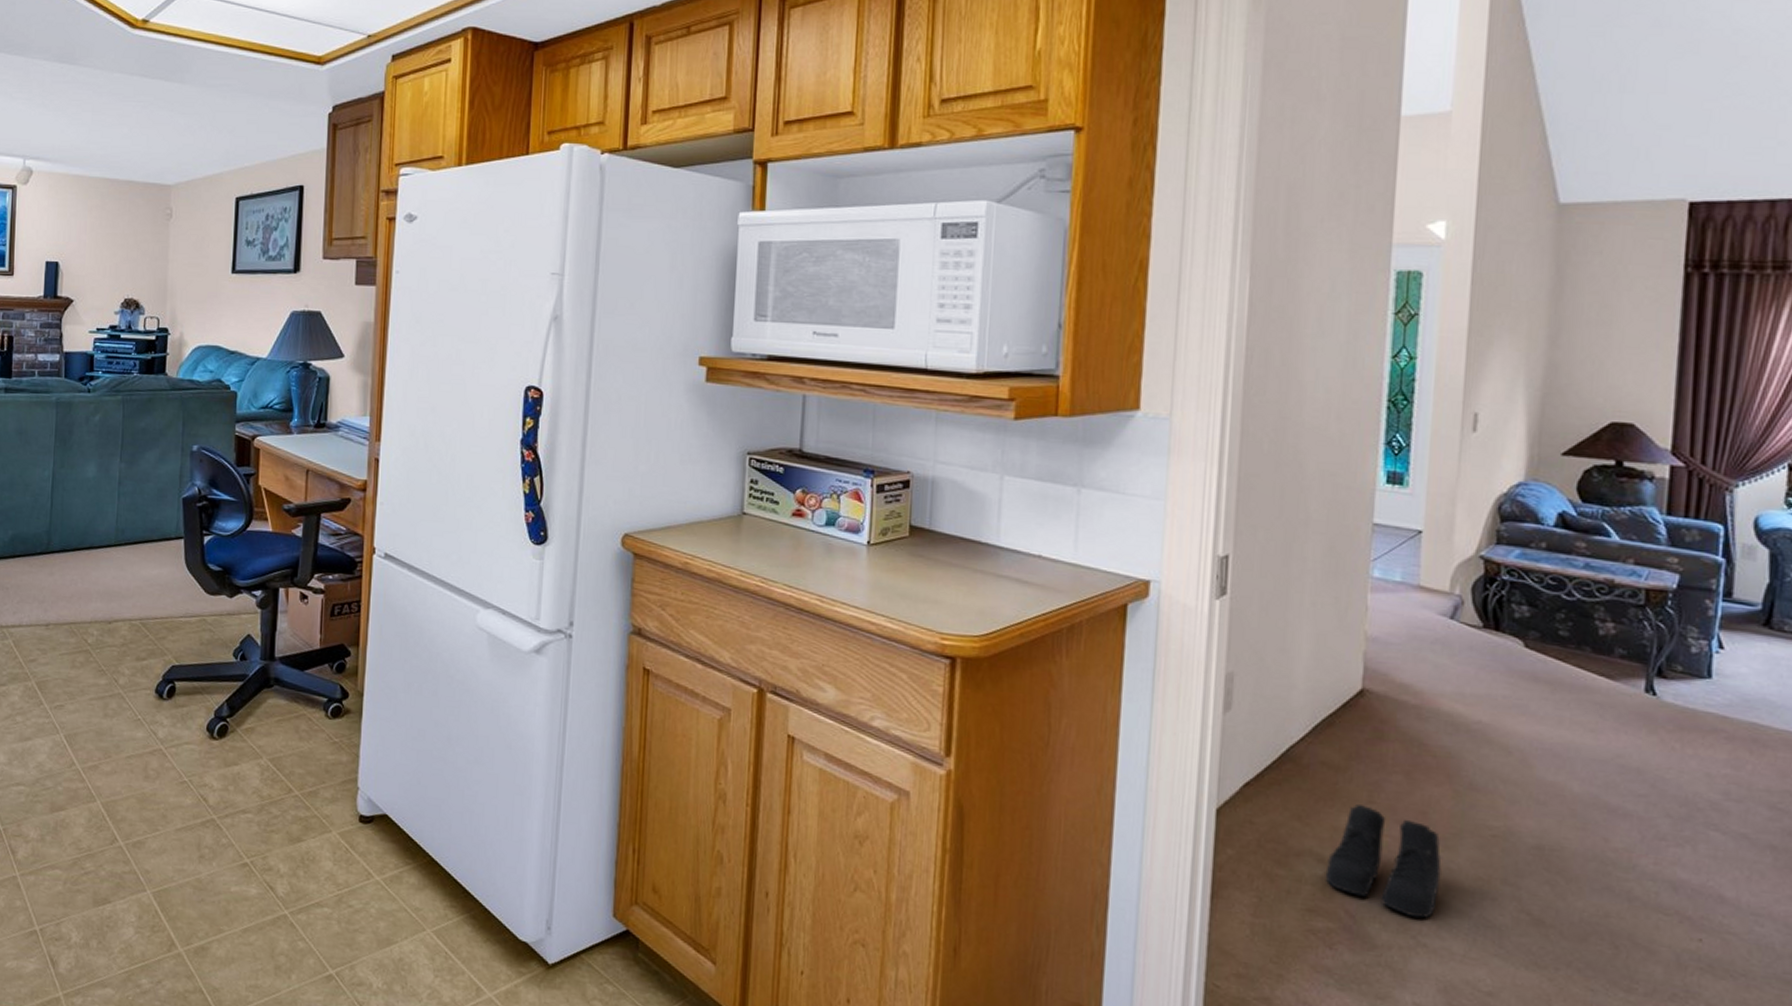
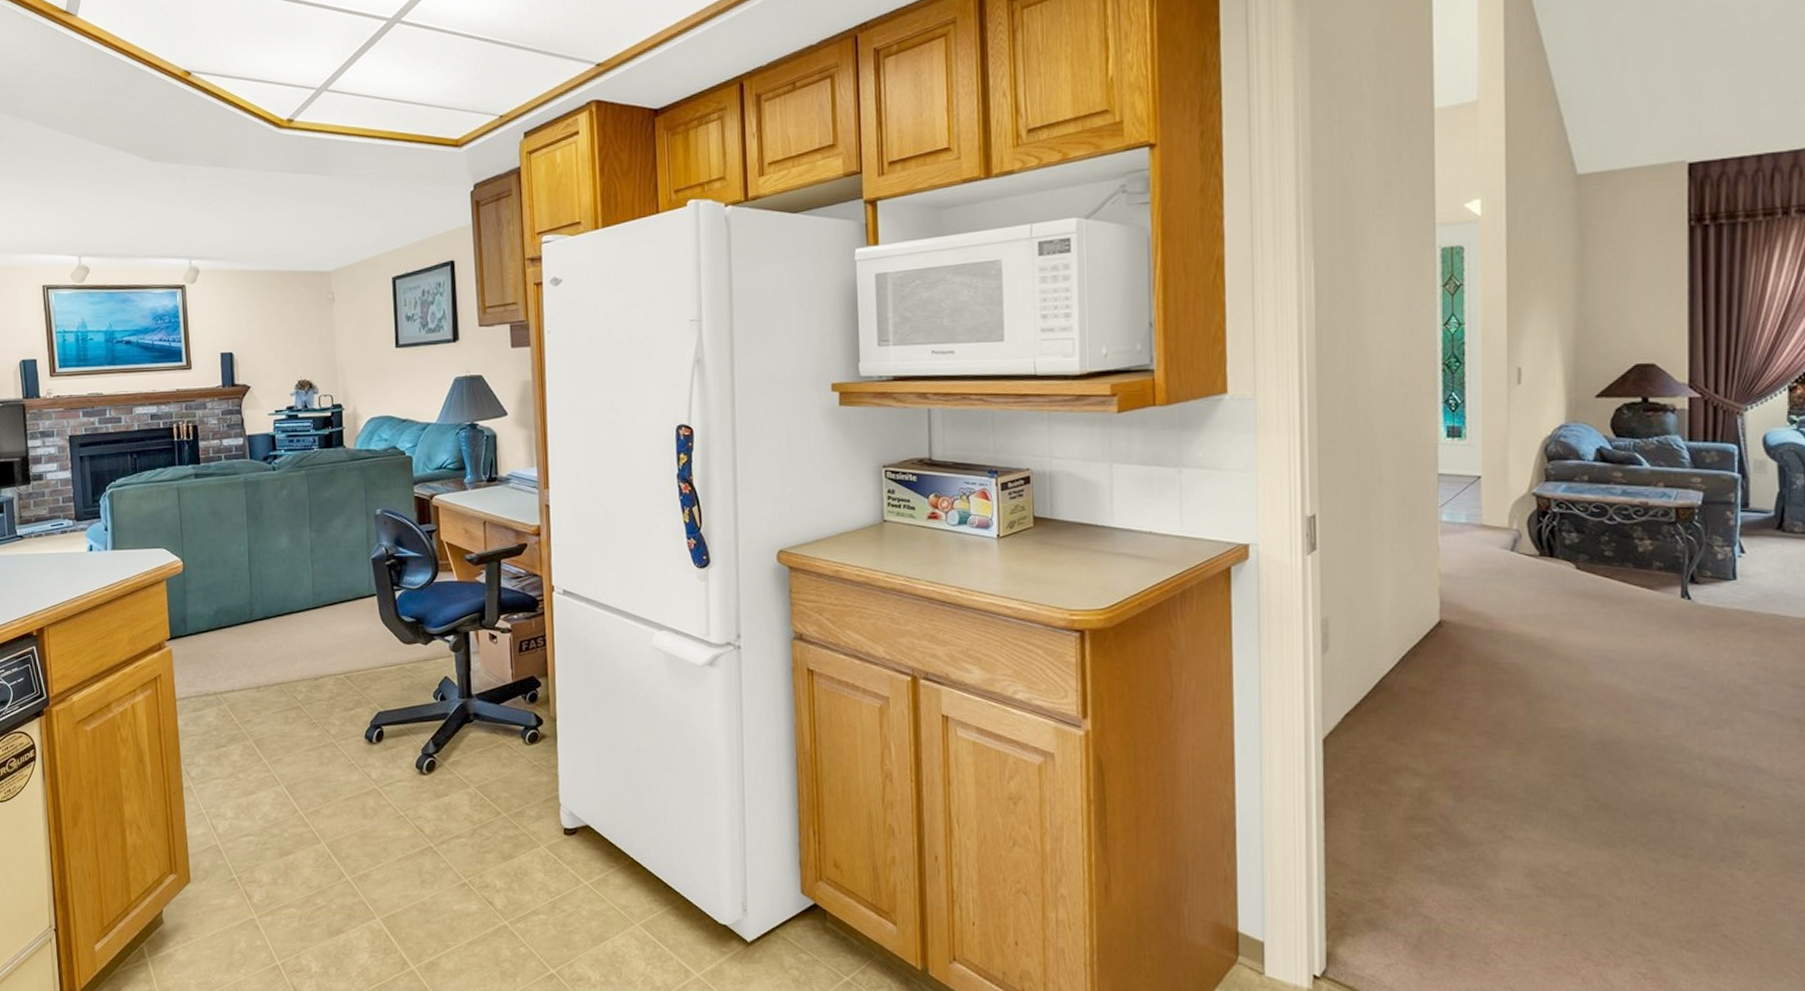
boots: present [1325,804,1442,919] -> none [1421,722,1520,815]

